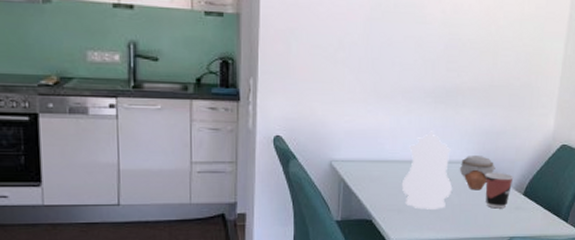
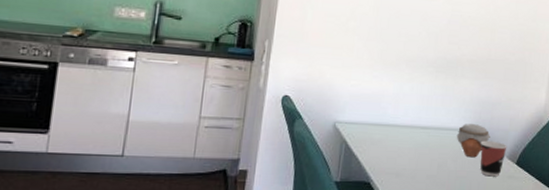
teapot: present [401,131,452,210] -> none [400,98,449,175]

